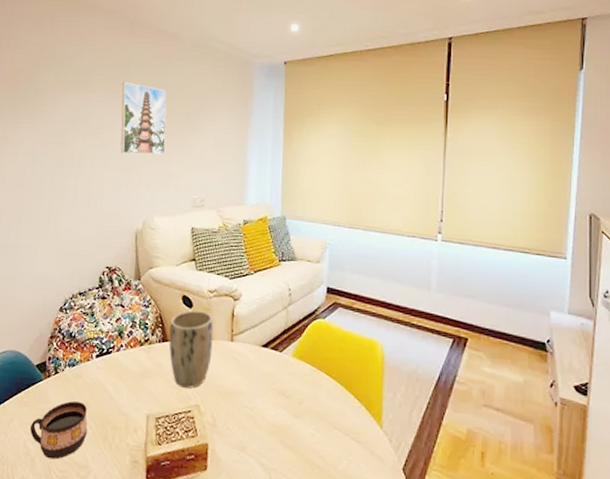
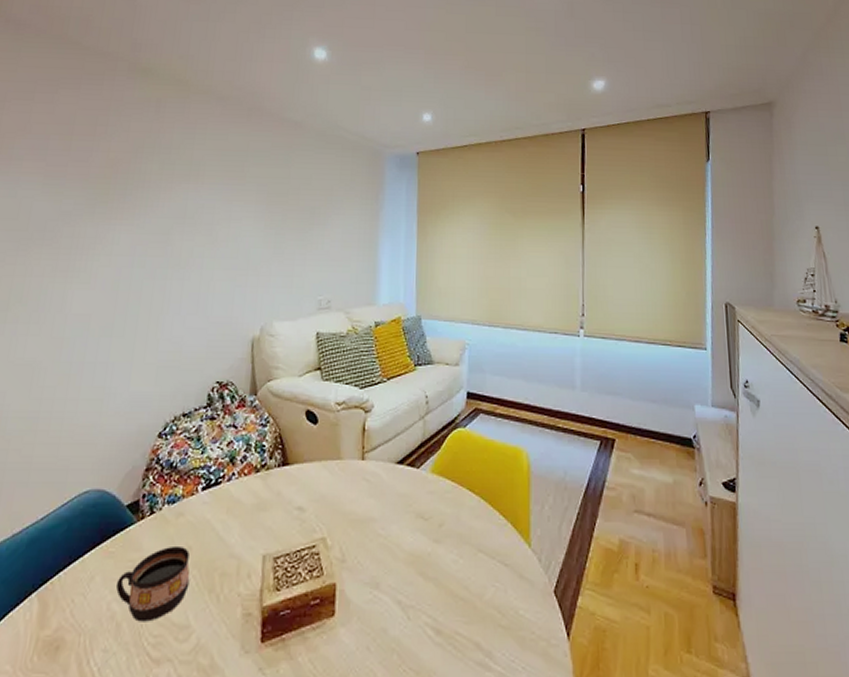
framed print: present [120,81,167,155] -> none [235,173,289,253]
plant pot: present [169,310,214,388] -> none [289,427,342,519]

